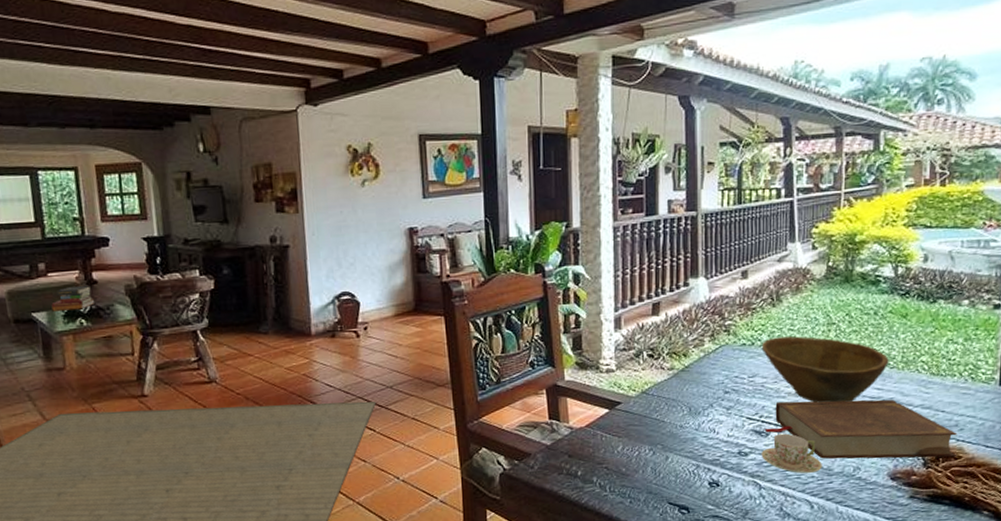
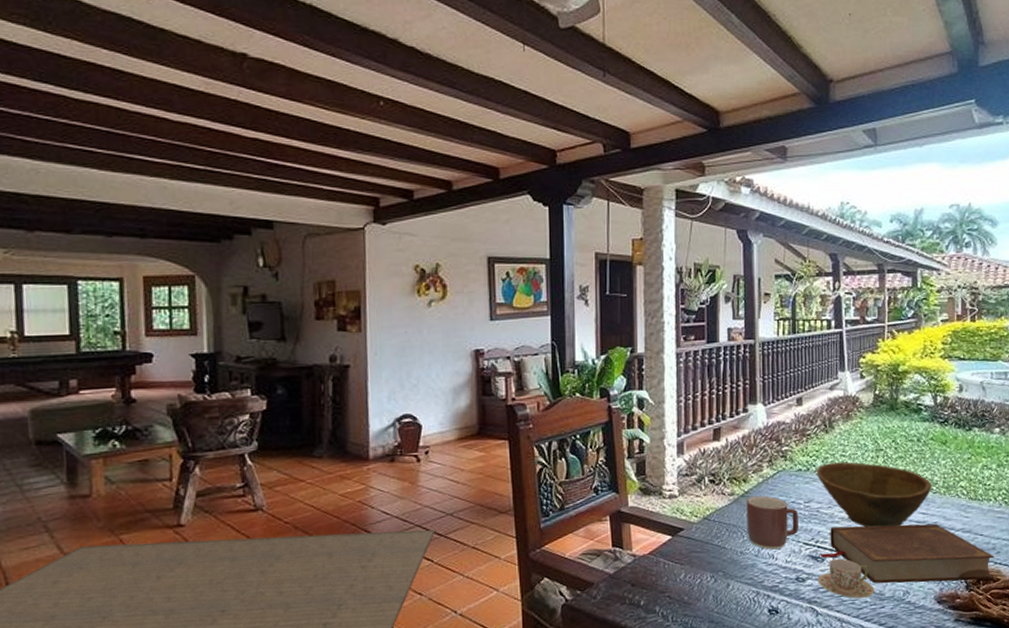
books: present [51,286,94,311] -> none [81,405,131,432]
mug: none [687,370,741,424] -> present [746,495,798,550]

